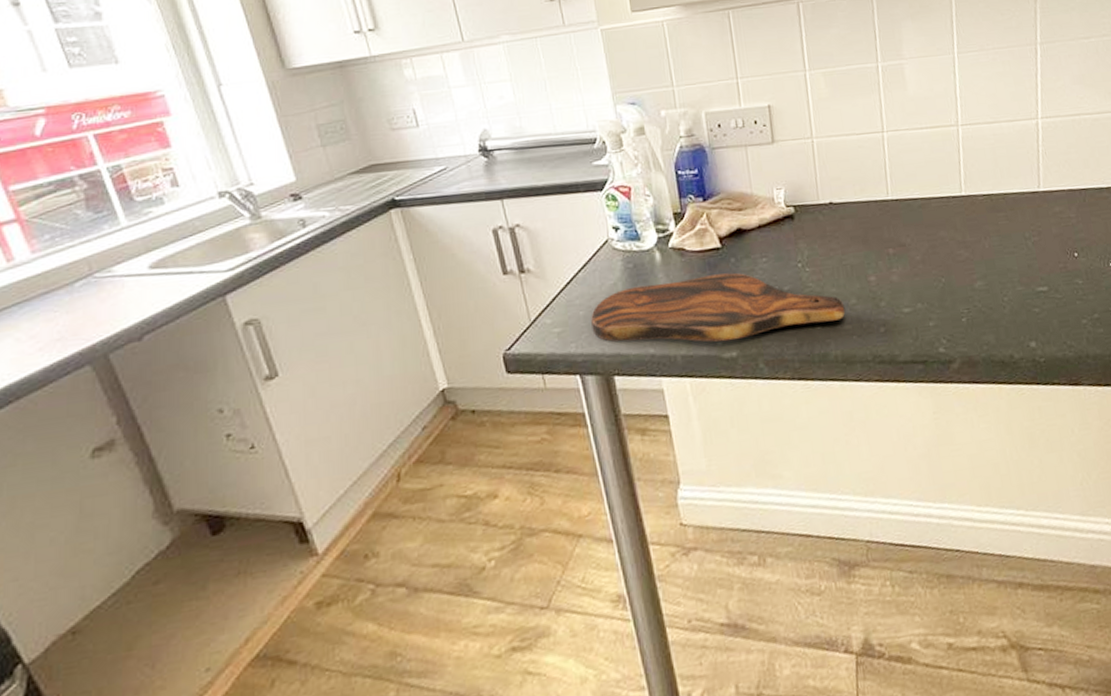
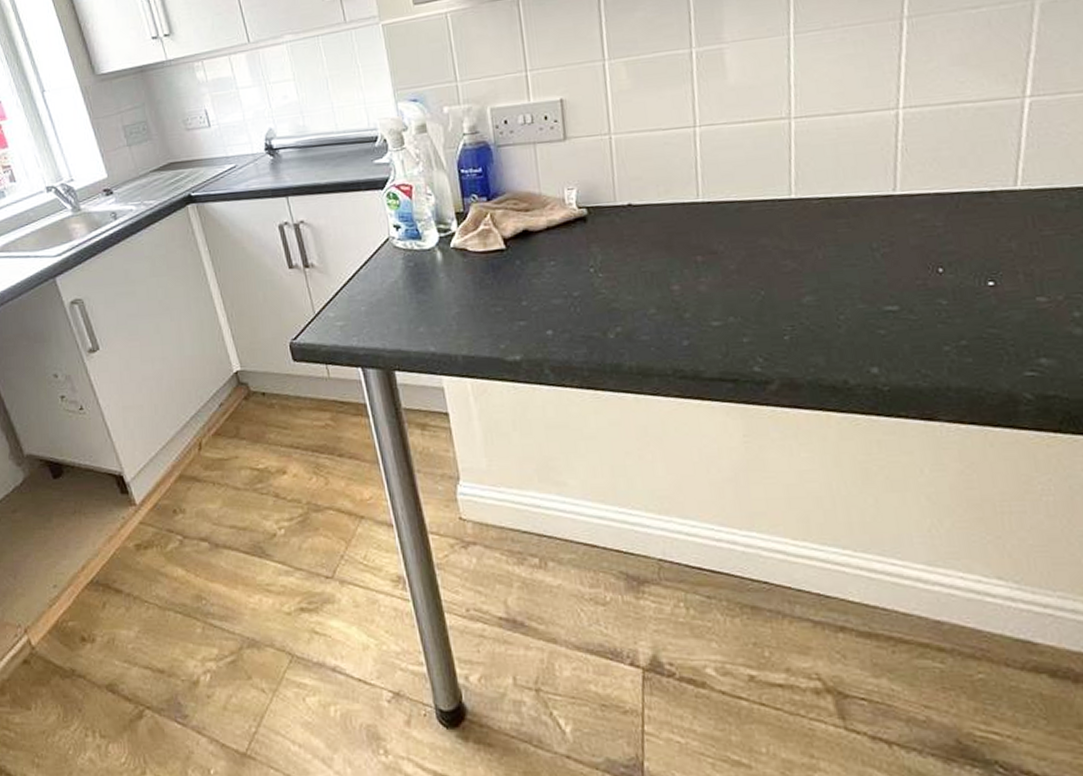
cutting board: present [591,272,846,342] -> none [372,275,643,345]

